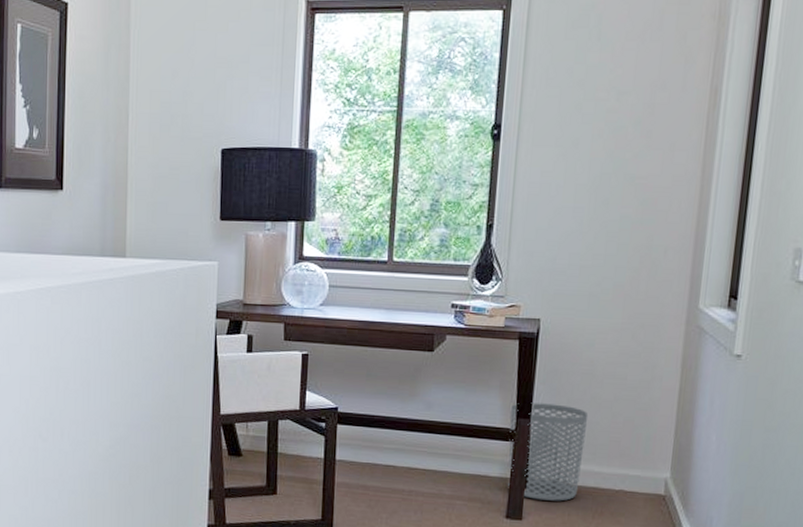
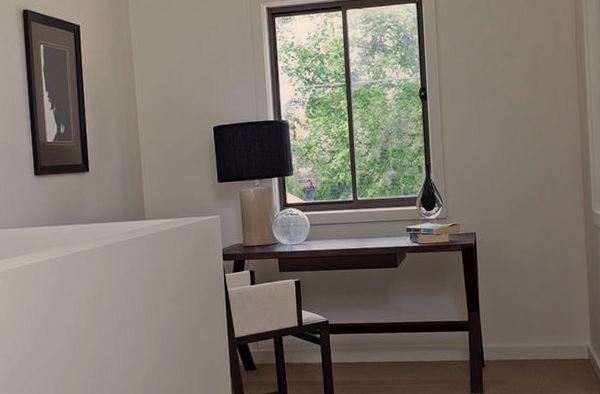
waste bin: present [508,402,587,501] -> none [462,297,523,375]

